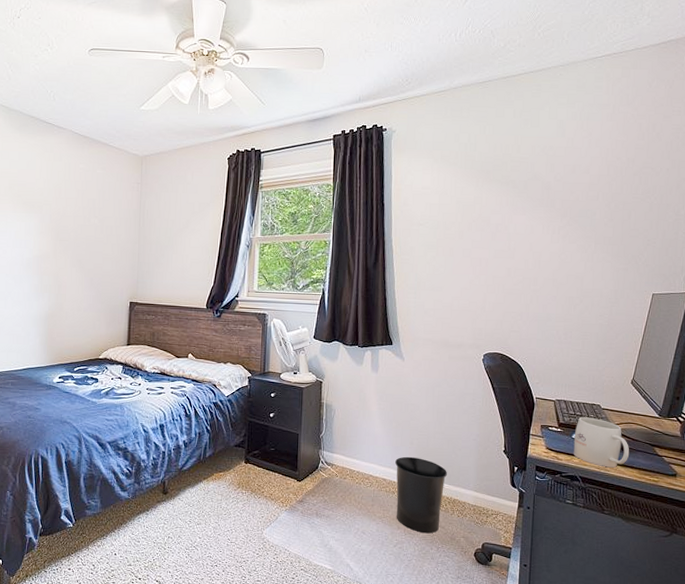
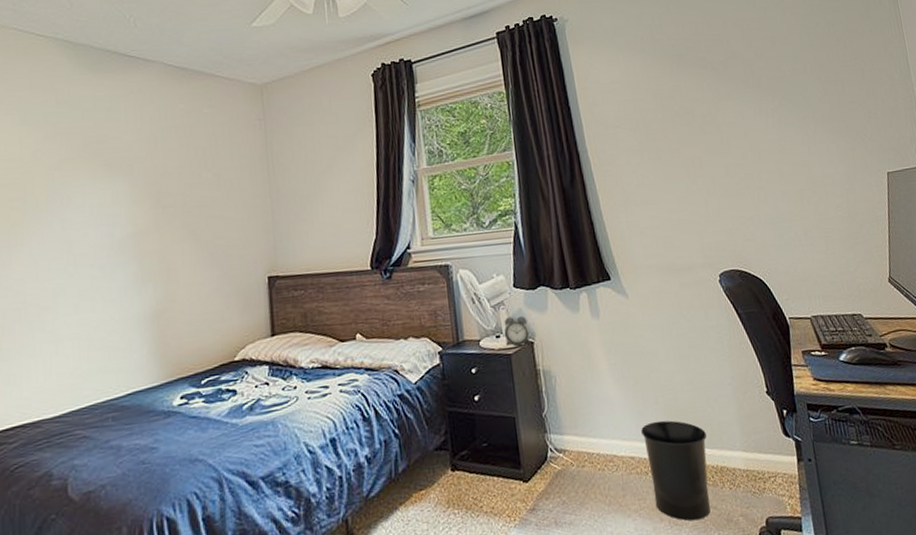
alarm clock: none [300,360,321,384] -> present [504,315,532,347]
mug: present [573,417,630,468] -> none [840,331,907,391]

